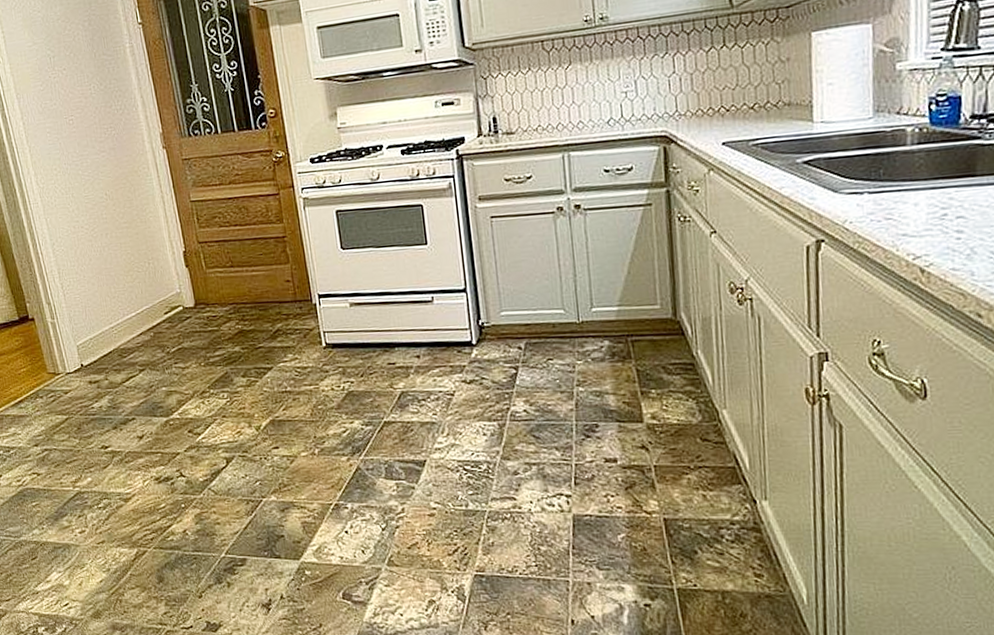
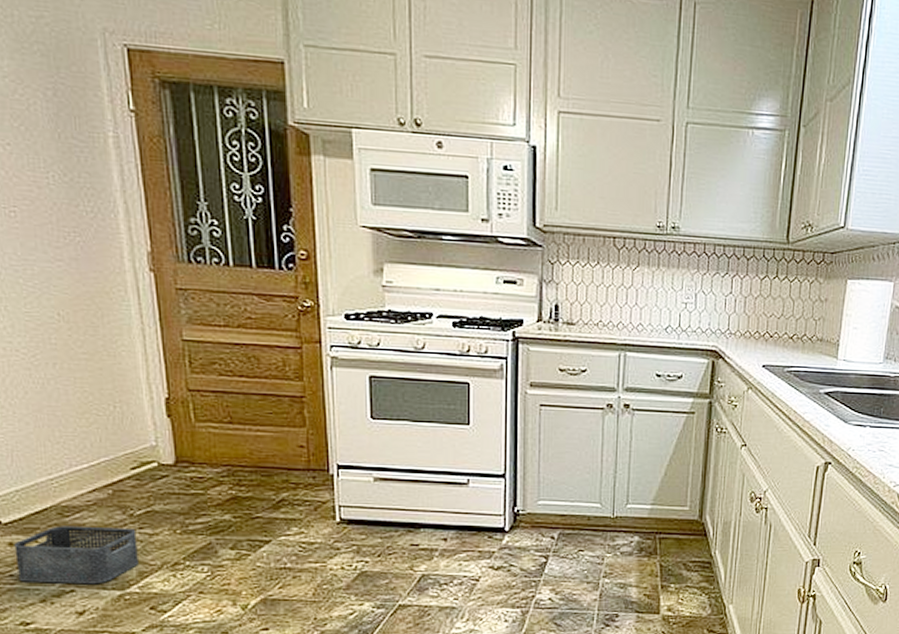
storage bin: none [92,363,177,413] -> present [14,526,138,585]

